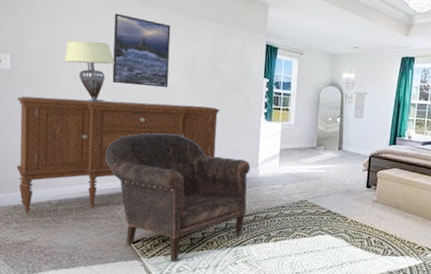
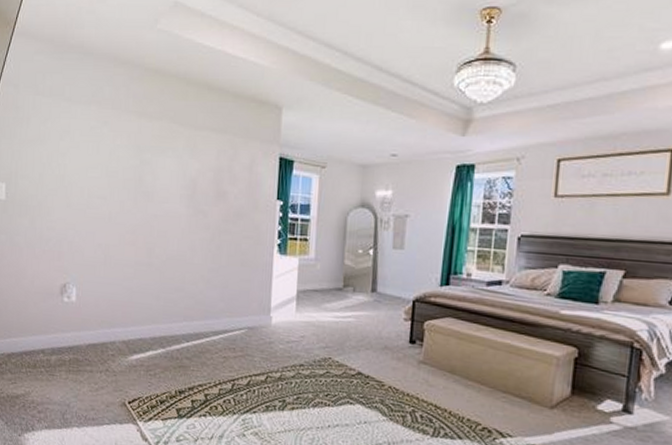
sideboard: present [16,96,220,213] -> none [11,229,226,363]
lampshade: present [64,40,115,103] -> none [58,164,110,235]
armchair: present [105,132,251,262] -> none [99,270,261,429]
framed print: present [112,13,171,88] -> none [106,129,170,216]

